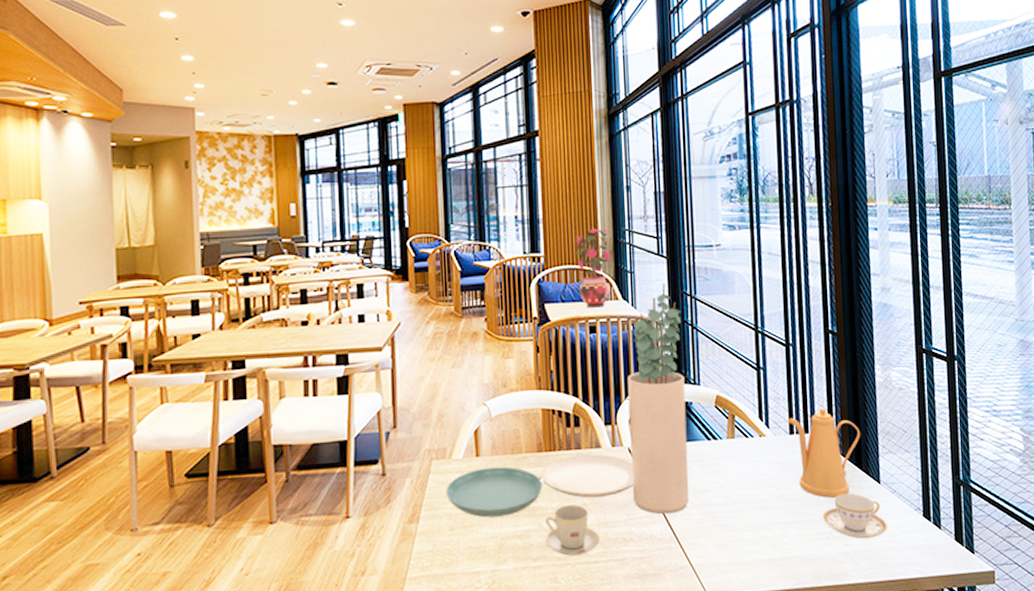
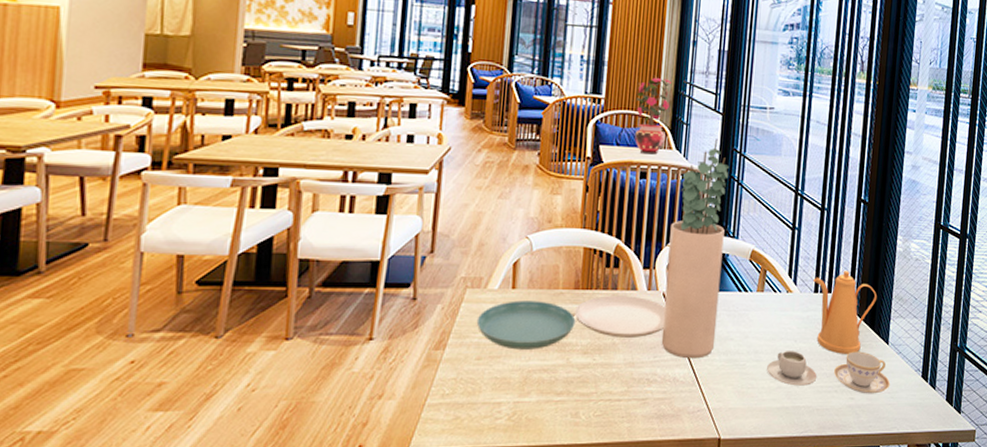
teacup: present [545,504,601,556] -> none [571,343,626,393]
teacup: none [748,498,805,536] -> present [767,351,817,386]

